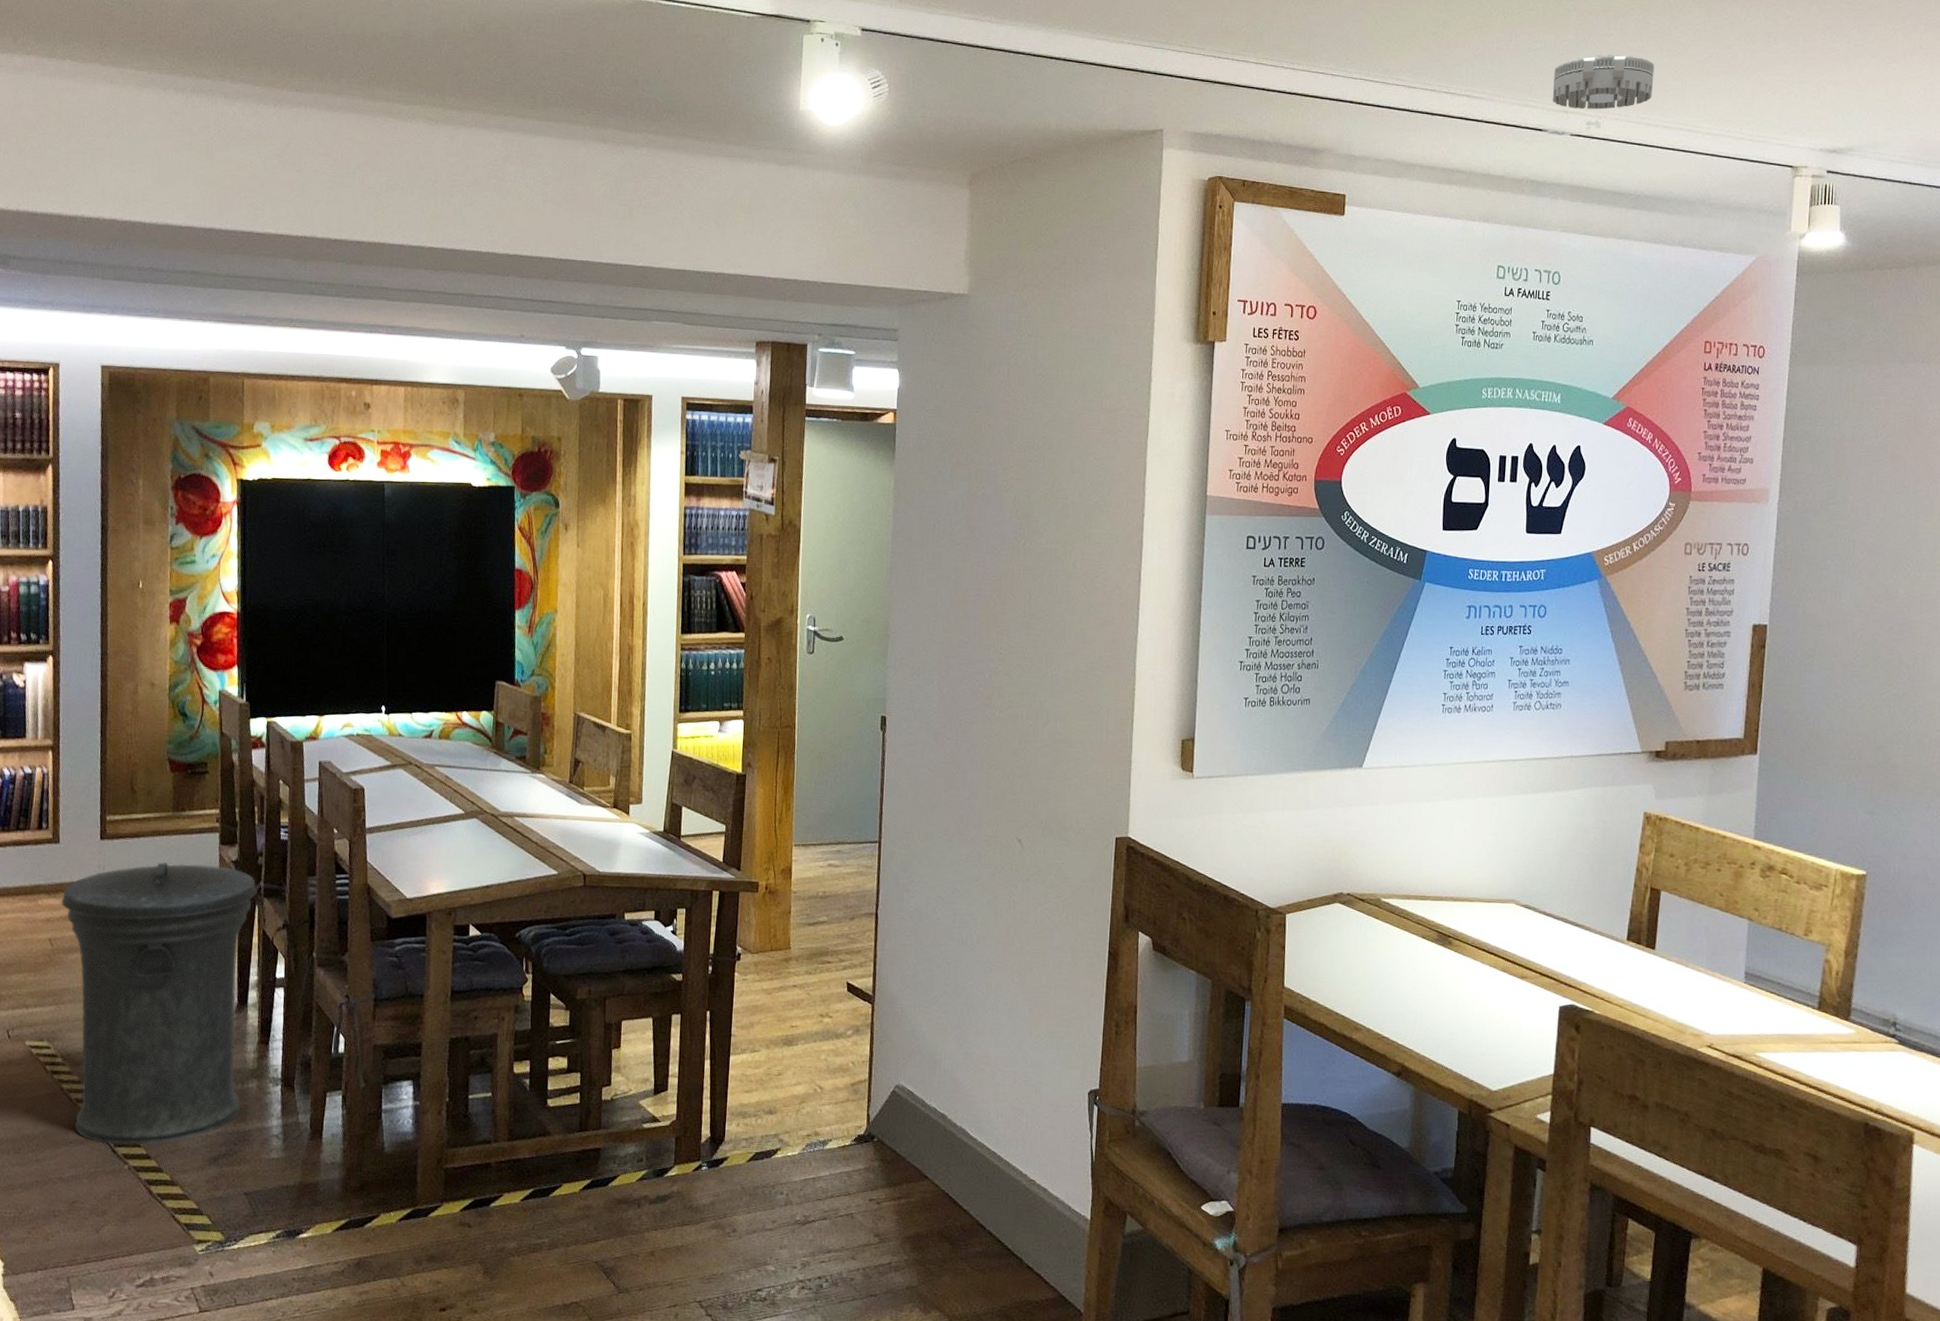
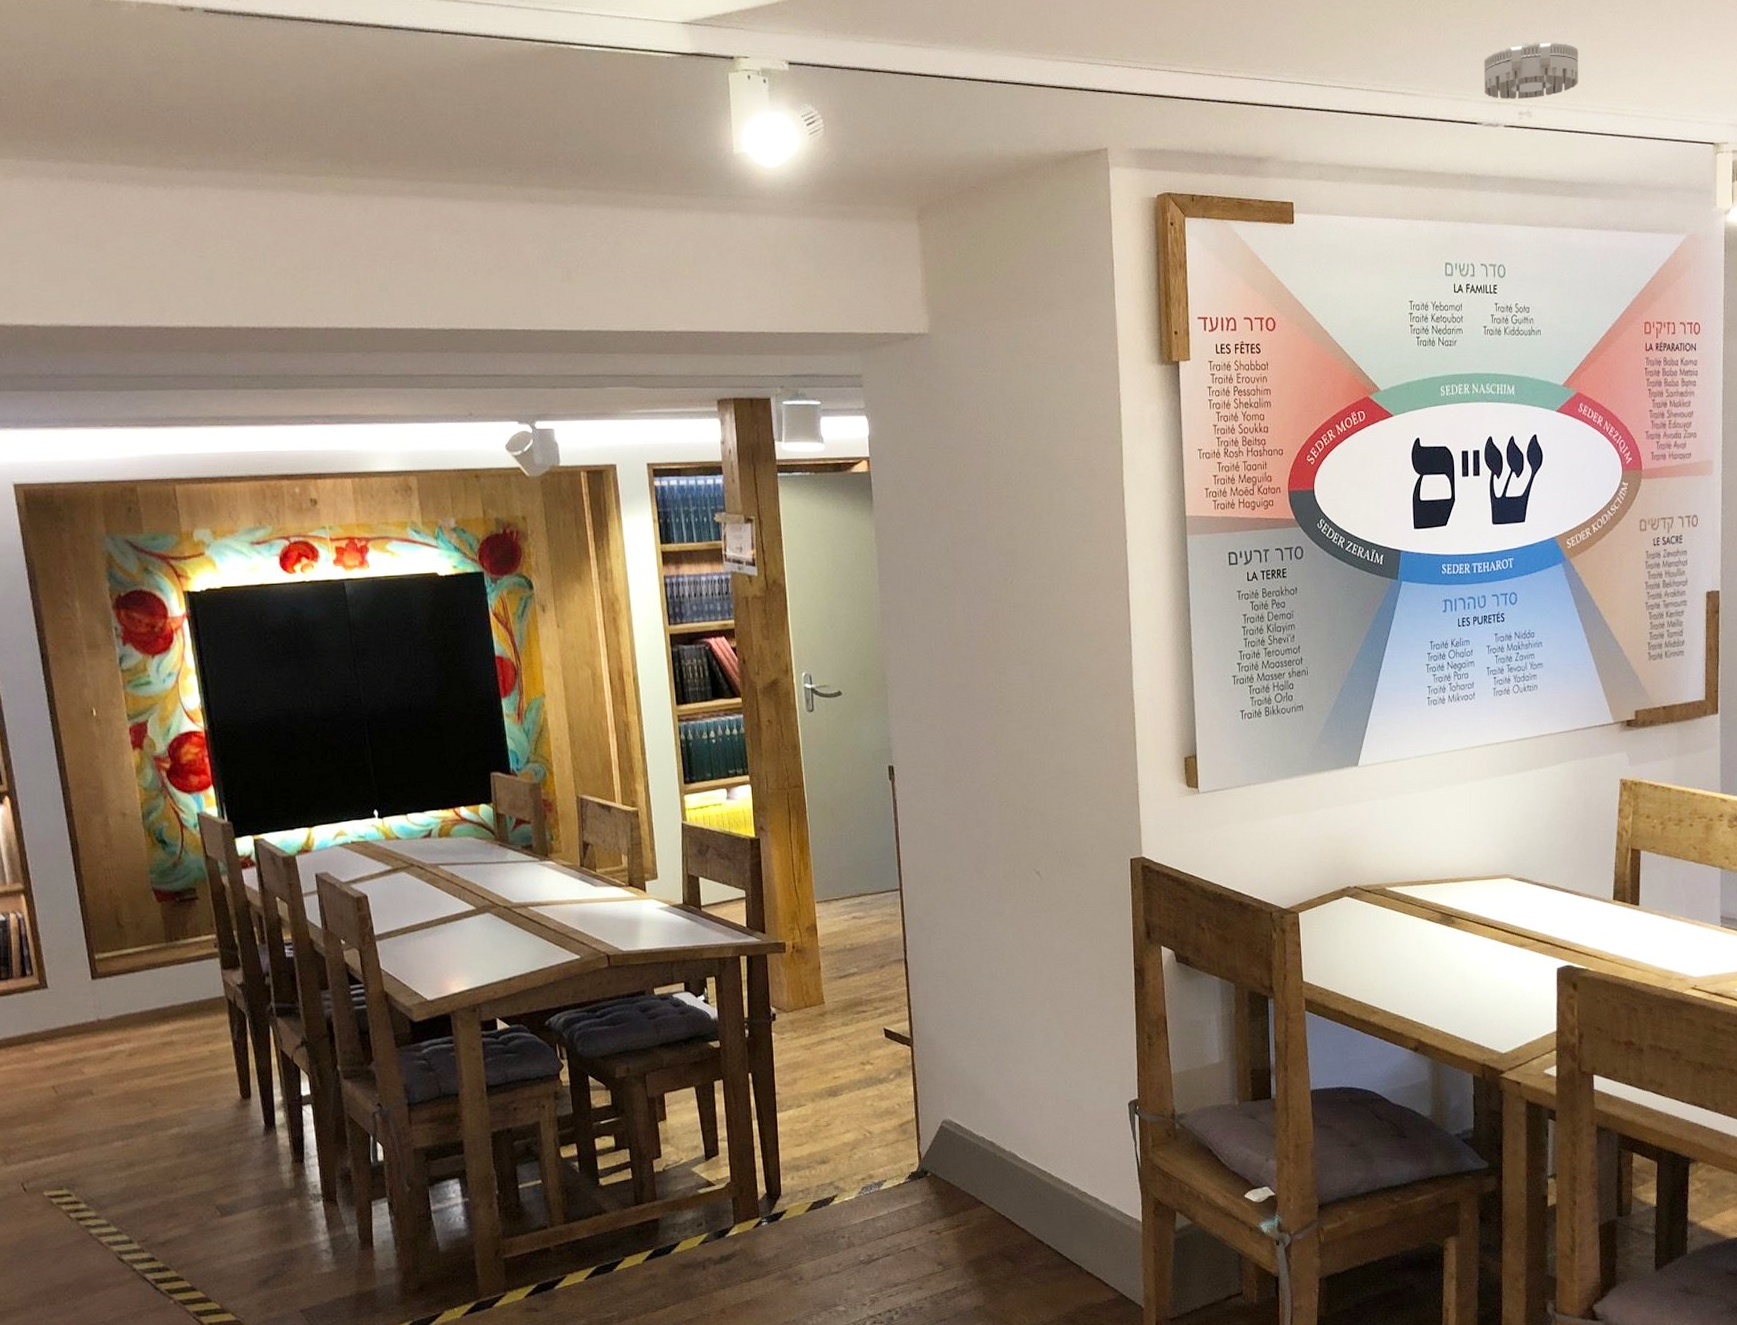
trash can: present [61,862,258,1146] -> none [59,991,284,1282]

